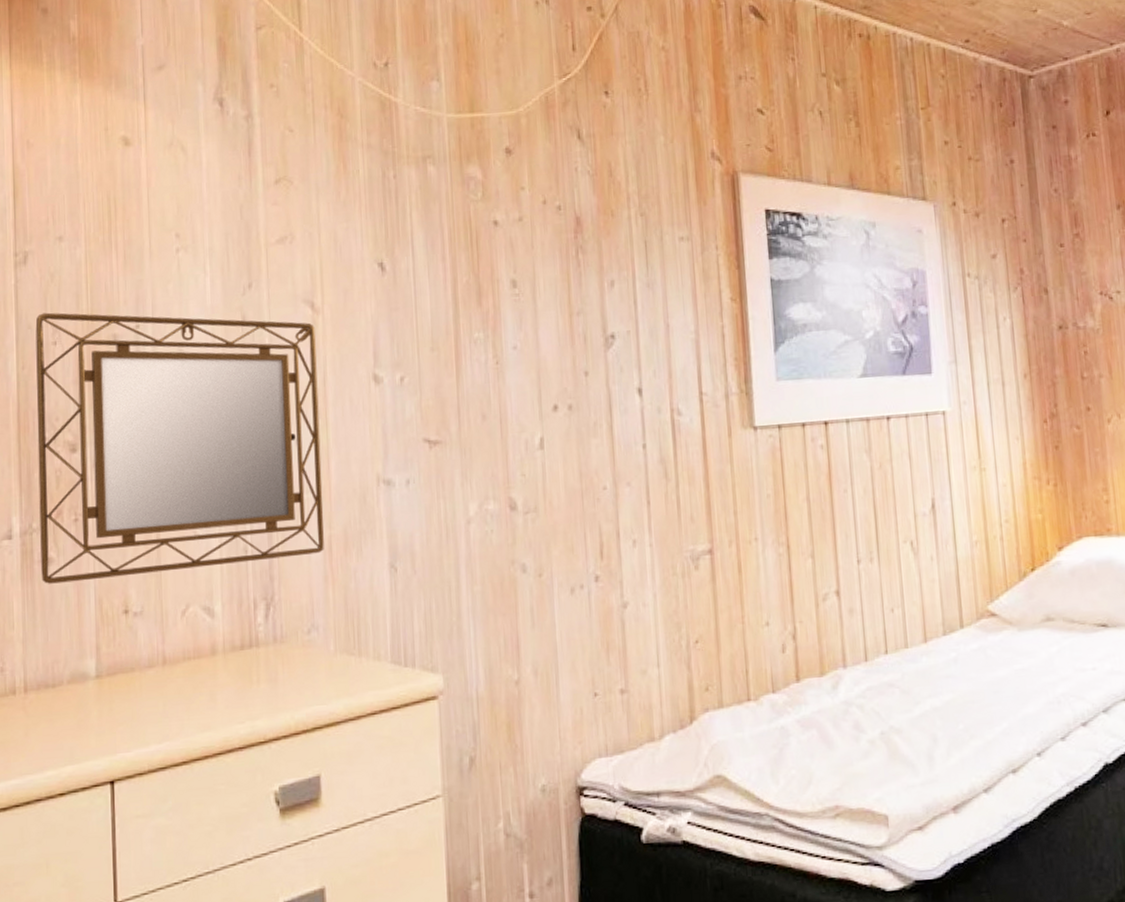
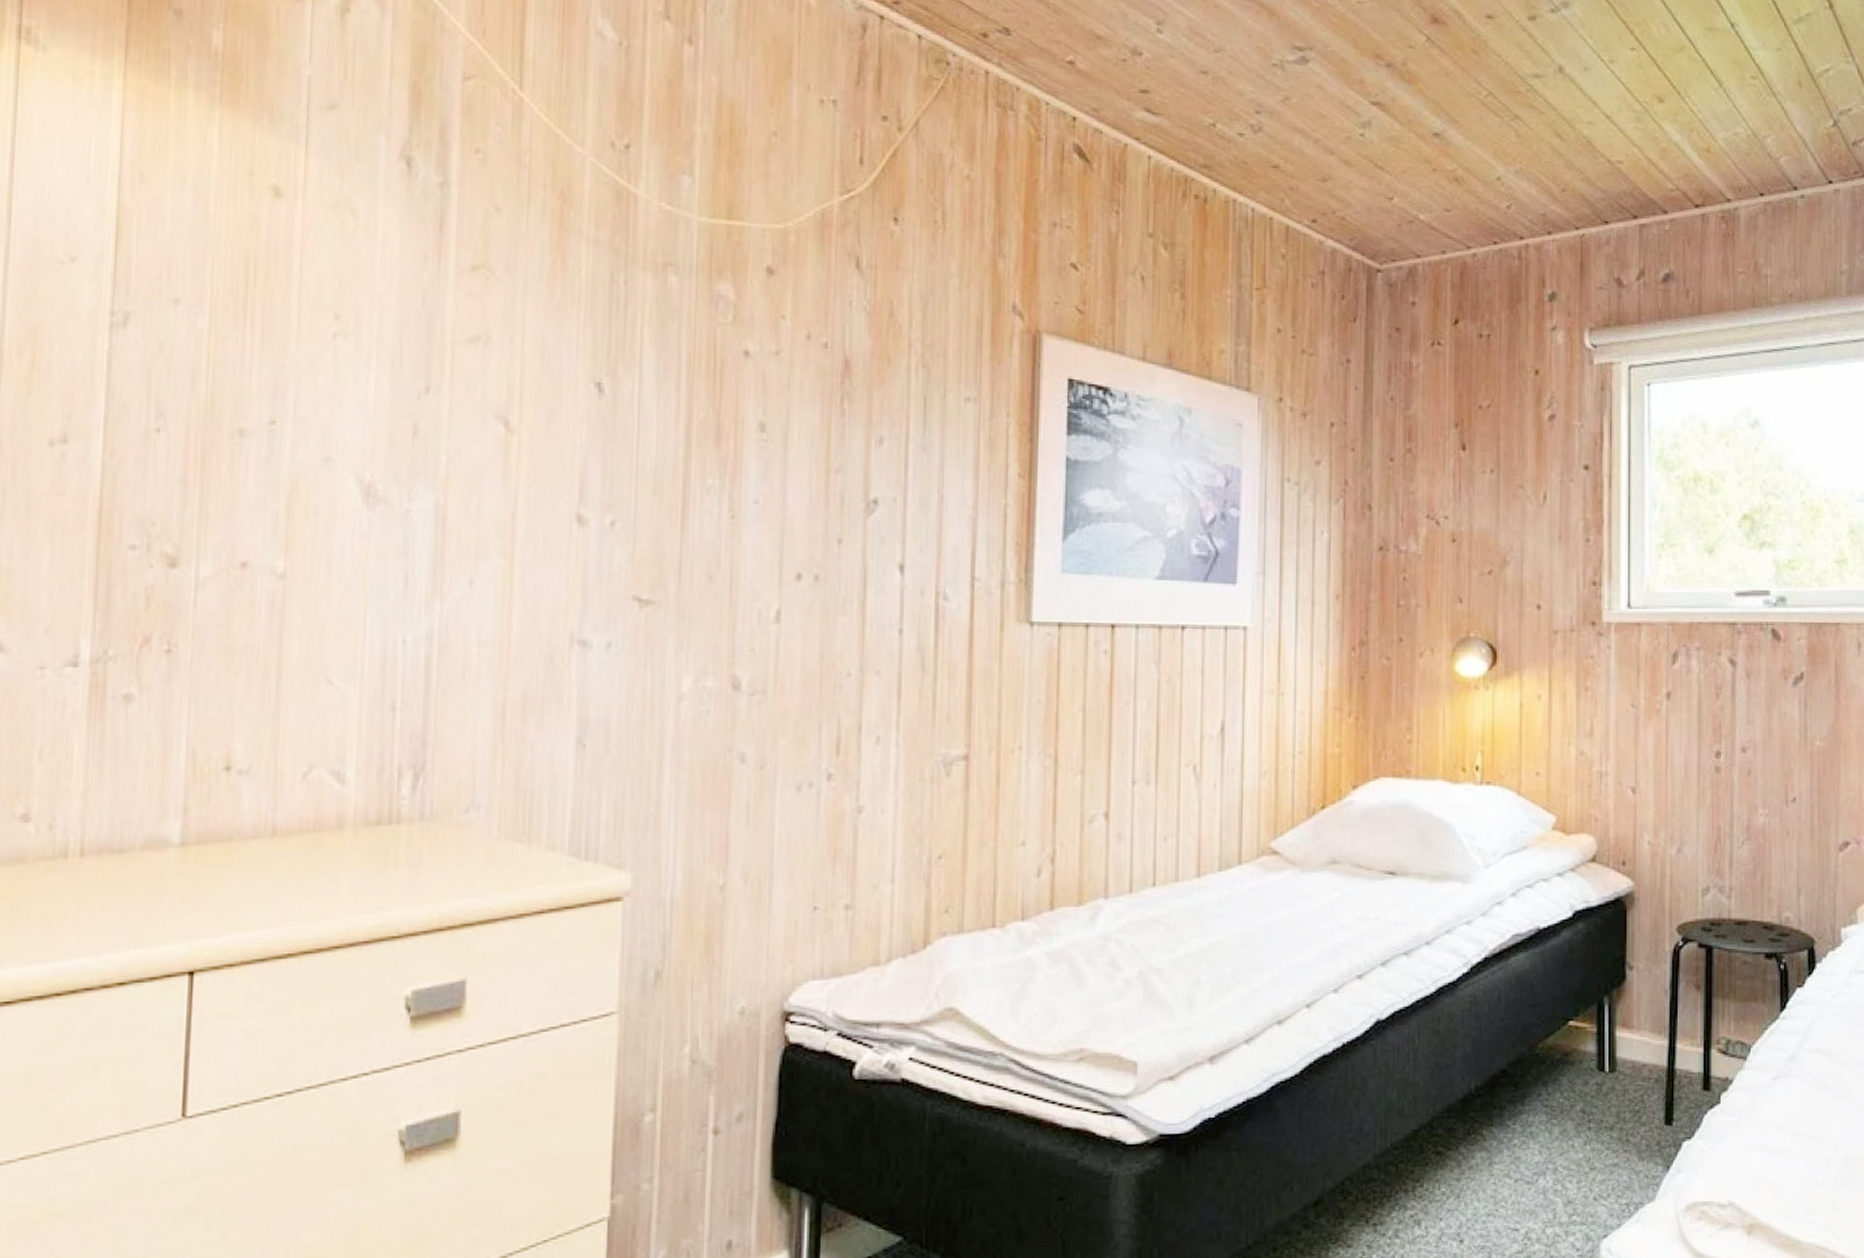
home mirror: present [35,312,324,584] -> none [115,390,507,727]

